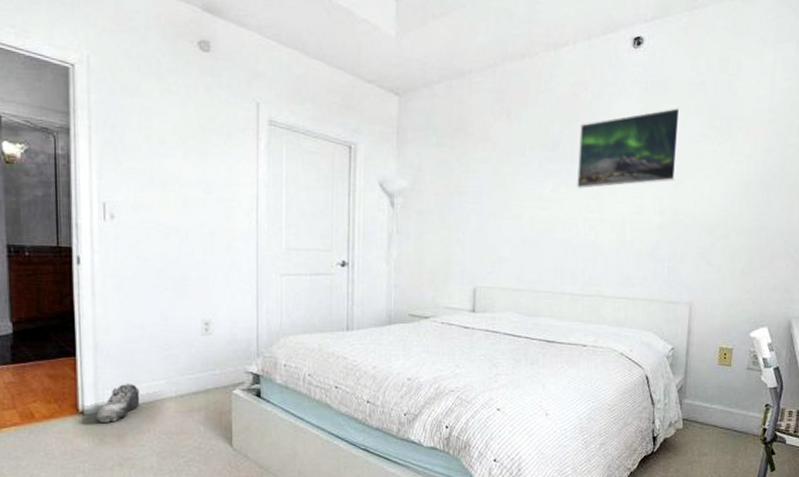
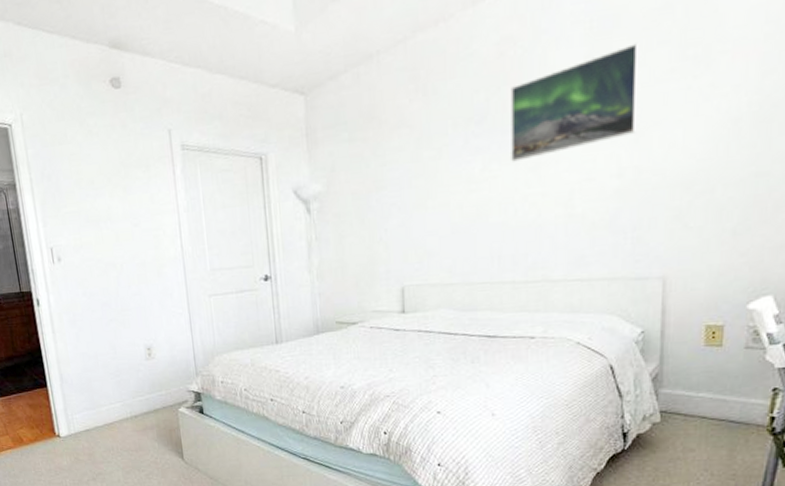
shoe: present [96,383,140,422] -> none [69,407,103,443]

